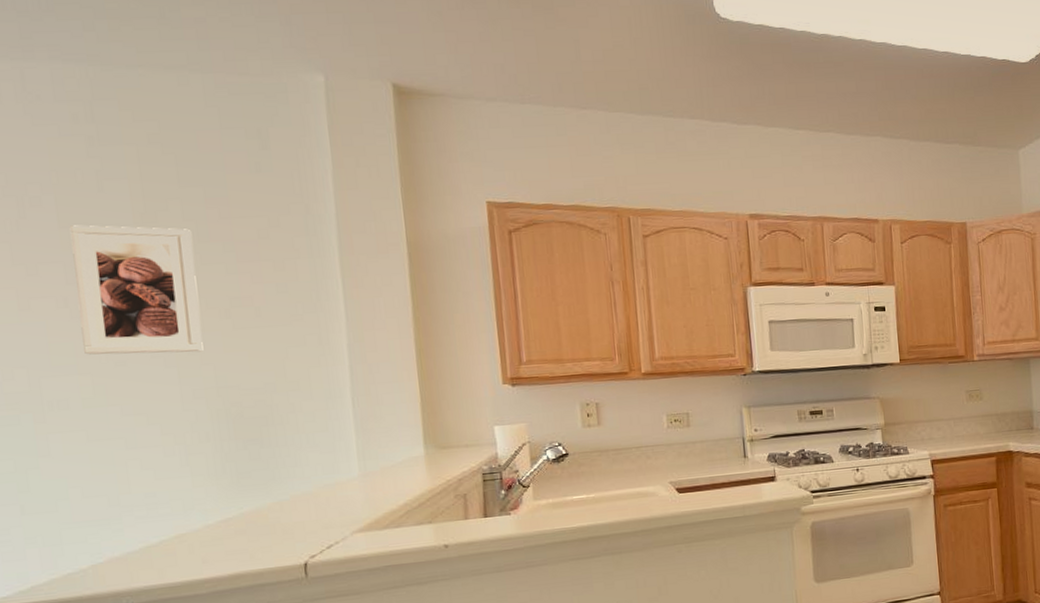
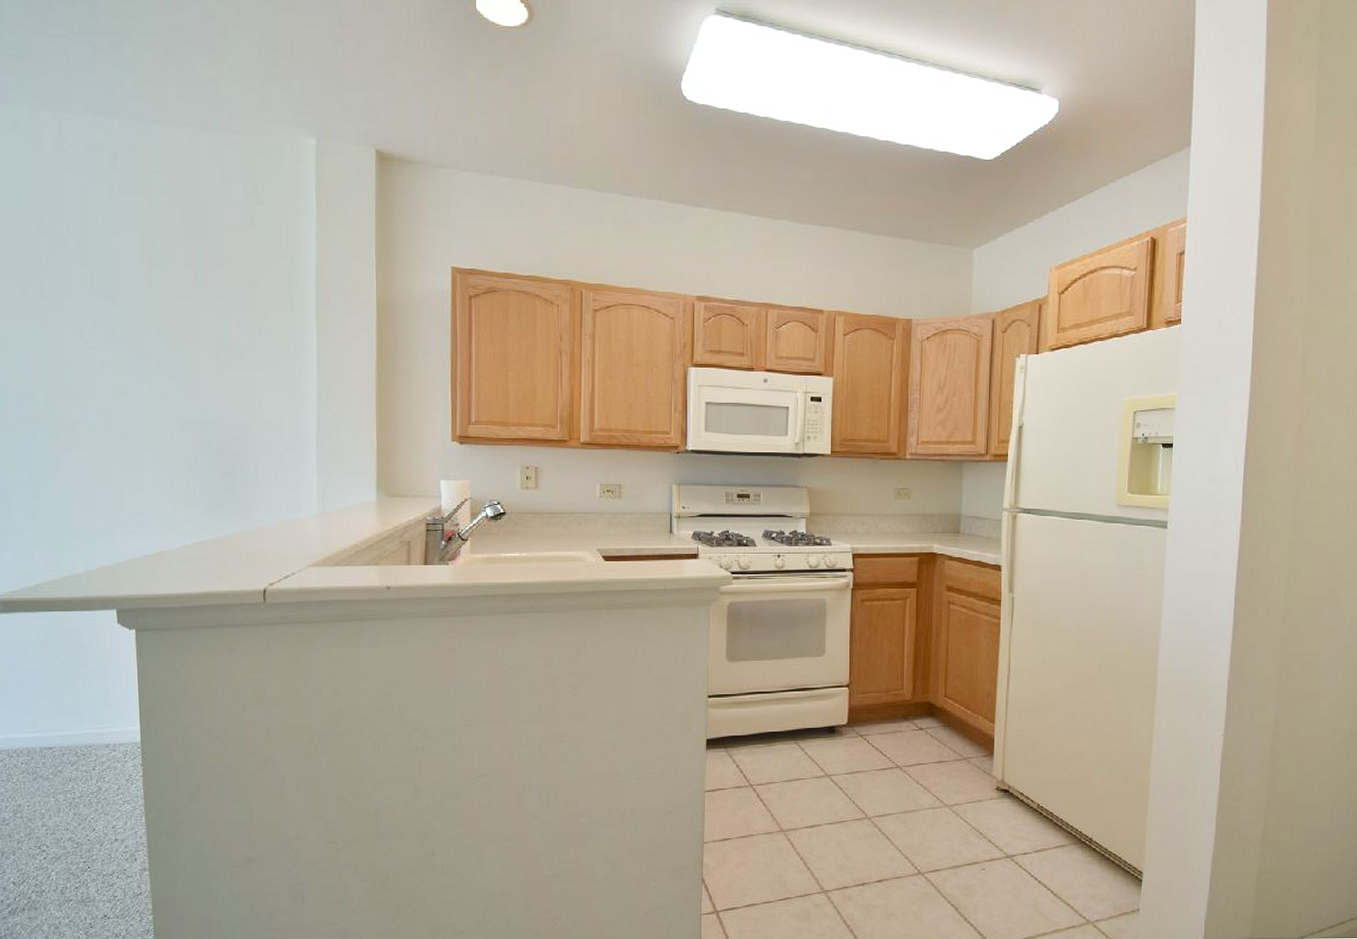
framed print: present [69,225,204,355] -> none [89,264,193,388]

